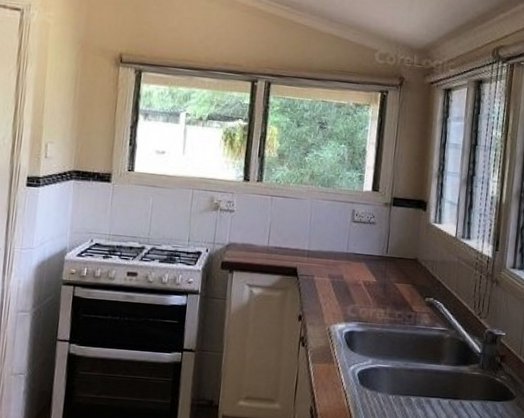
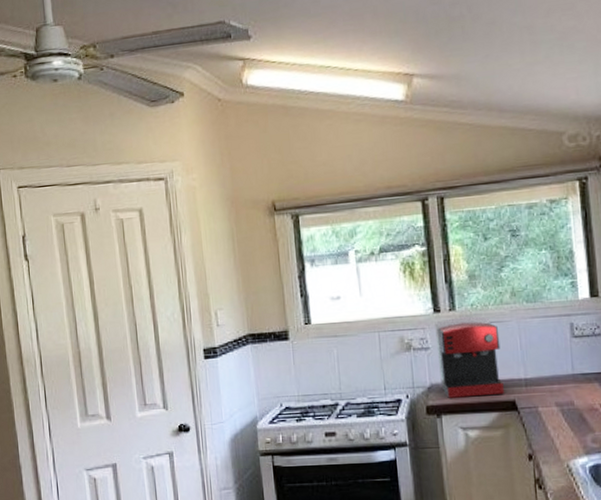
coffee maker: none [237,188,295,261] -> present [435,316,504,398]

